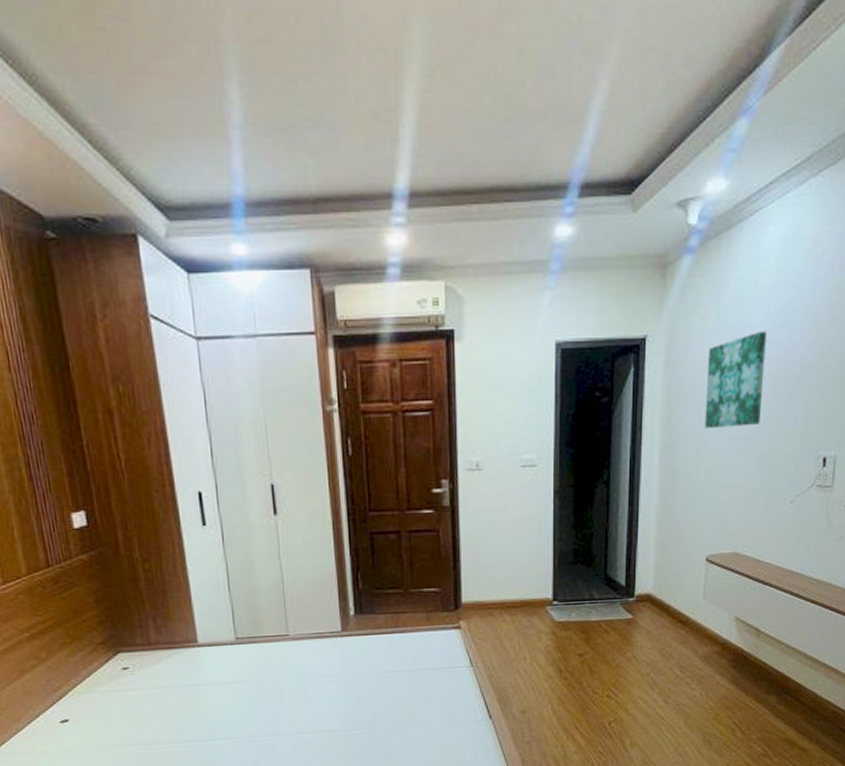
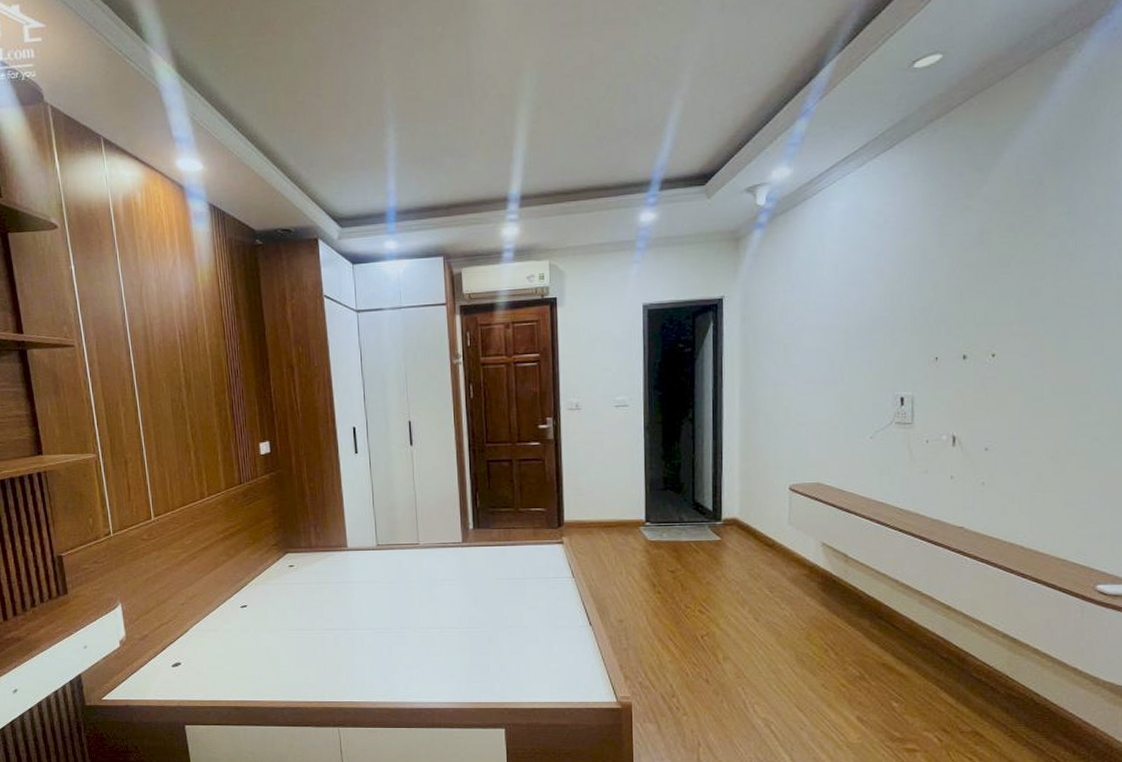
wall art: present [704,330,767,428] -> none [781,288,836,372]

